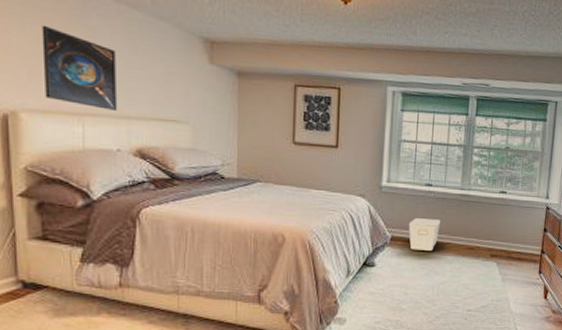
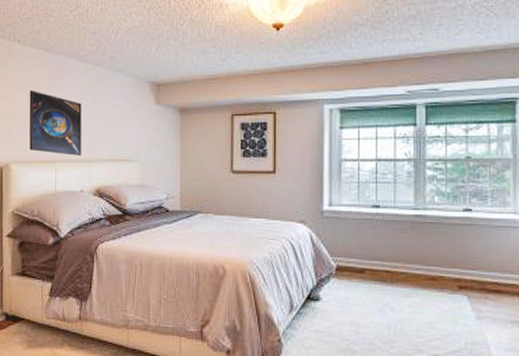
storage bin: present [408,218,440,251] -> none [355,245,392,282]

